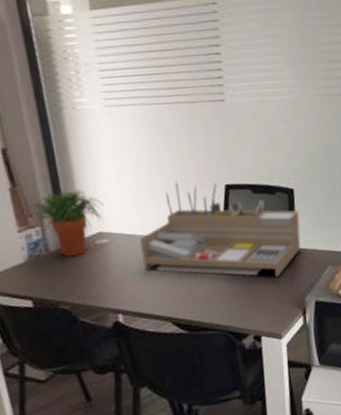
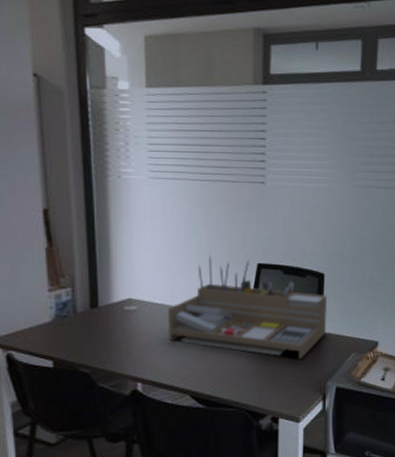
potted plant: present [28,189,105,257] -> none [61,254,137,321]

